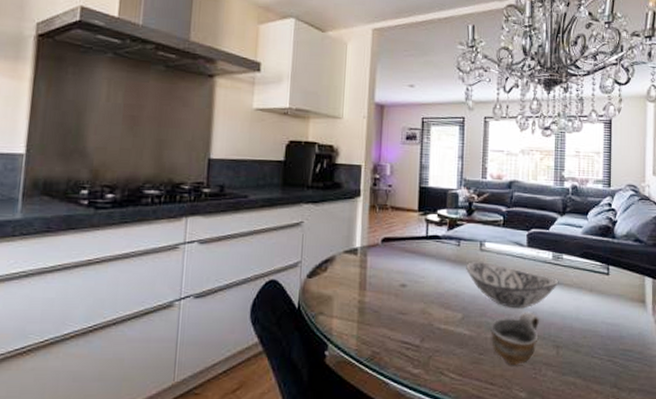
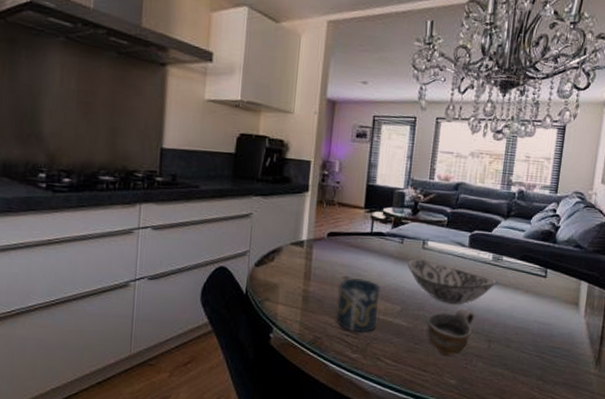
cup: none [395,284,440,345] -> present [336,277,381,333]

